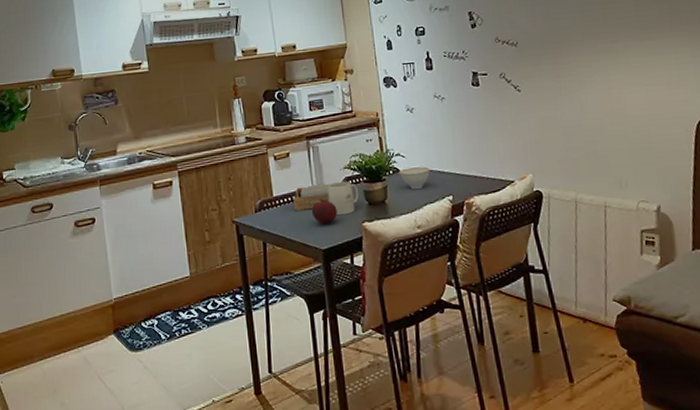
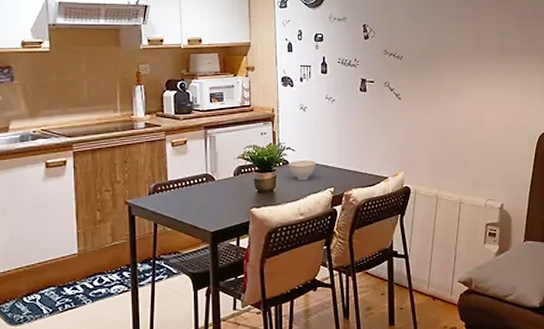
napkin holder: present [293,183,331,211] -> none [187,171,224,195]
fruit: present [311,198,338,224] -> none [203,185,228,208]
mug: present [327,181,359,216] -> none [220,169,250,201]

